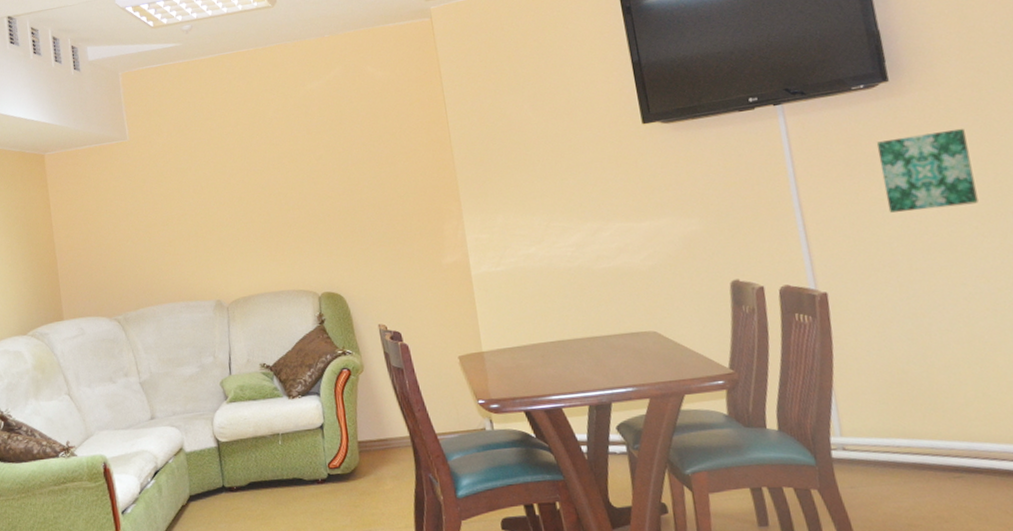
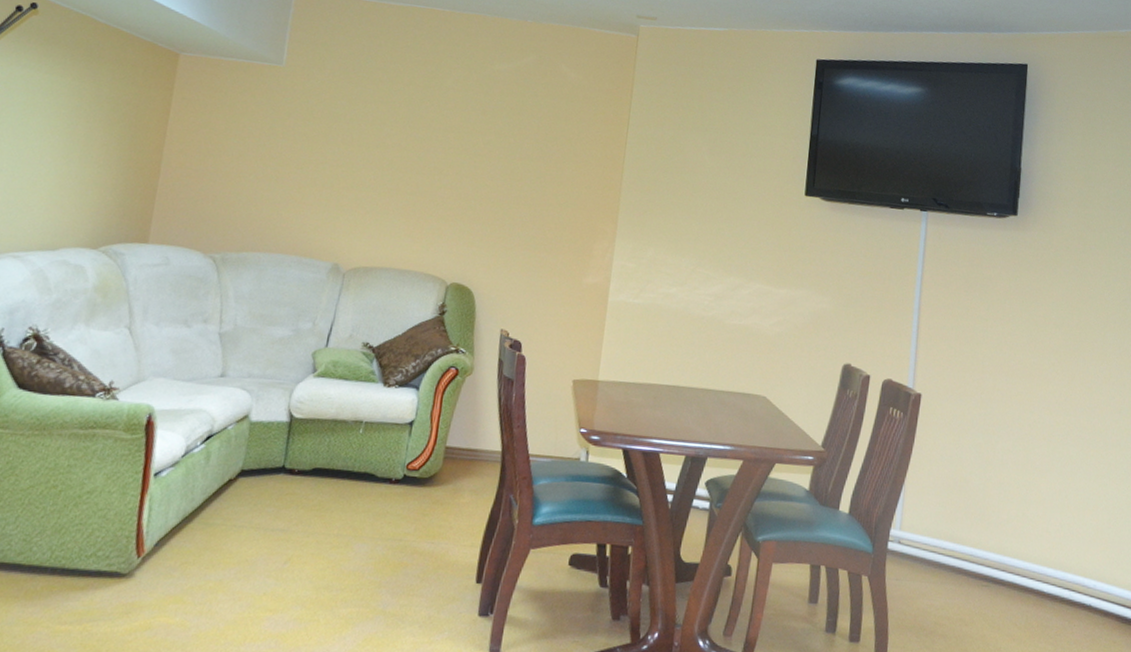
wall art: present [876,128,979,213] -> none [989,267,1065,343]

